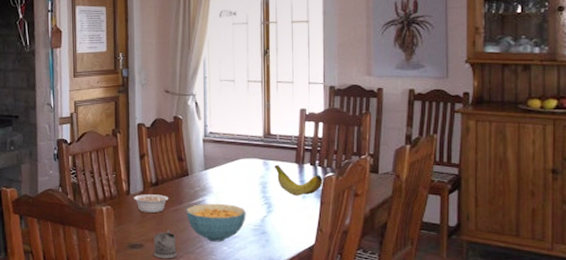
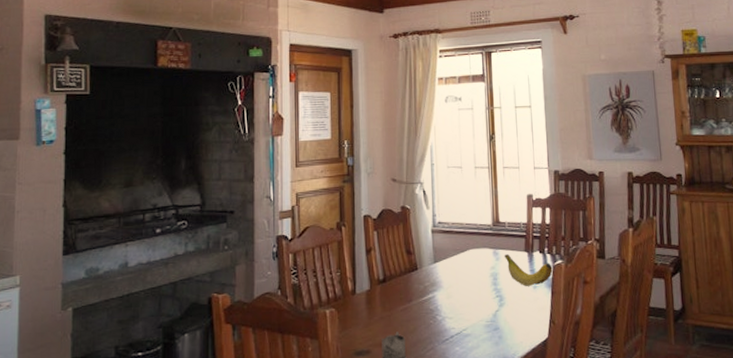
legume: present [133,194,169,213] -> none [359,292,398,314]
cereal bowl: present [186,203,246,242] -> none [415,299,478,342]

